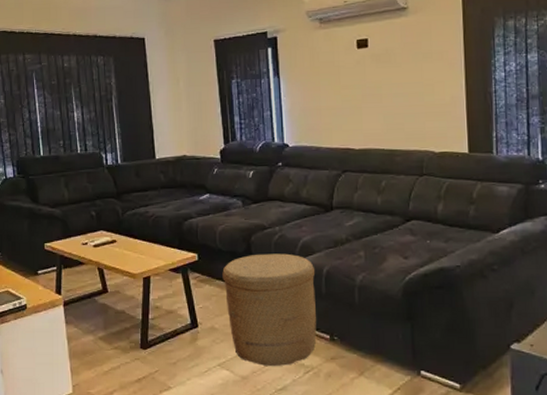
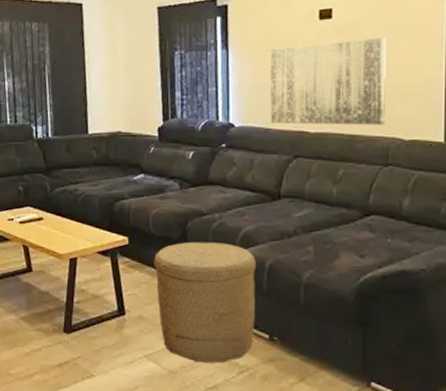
wall art: none [316,63,418,143] -> present [269,38,386,125]

